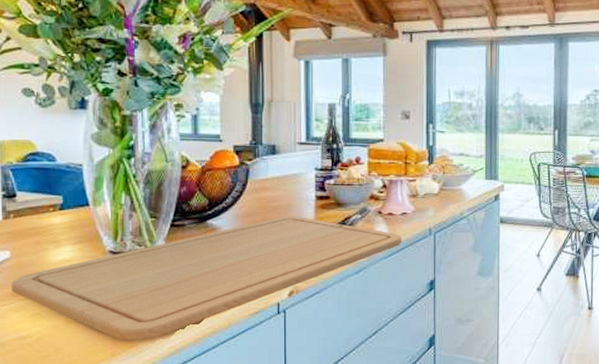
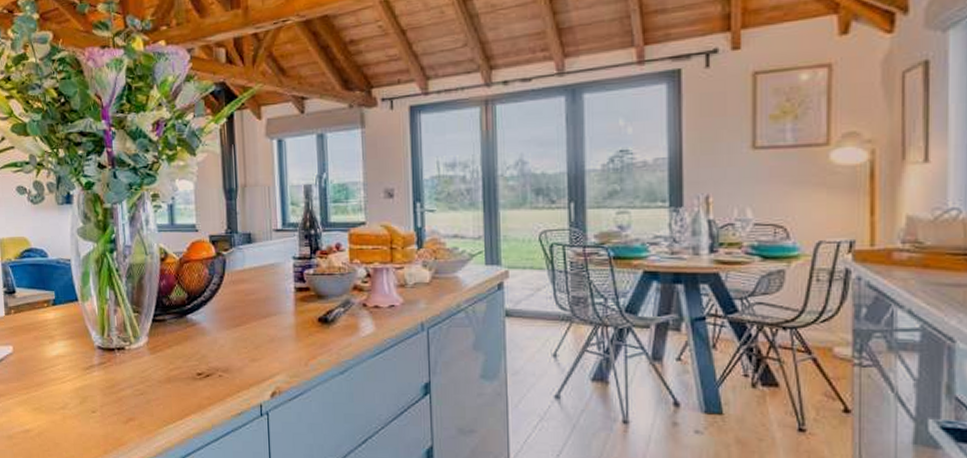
chopping board: present [11,217,402,341] -> none [15,311,391,440]

